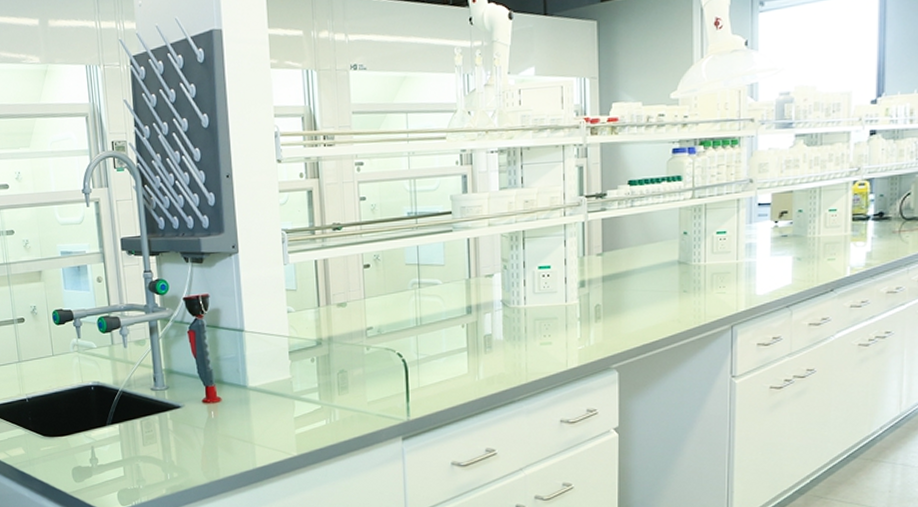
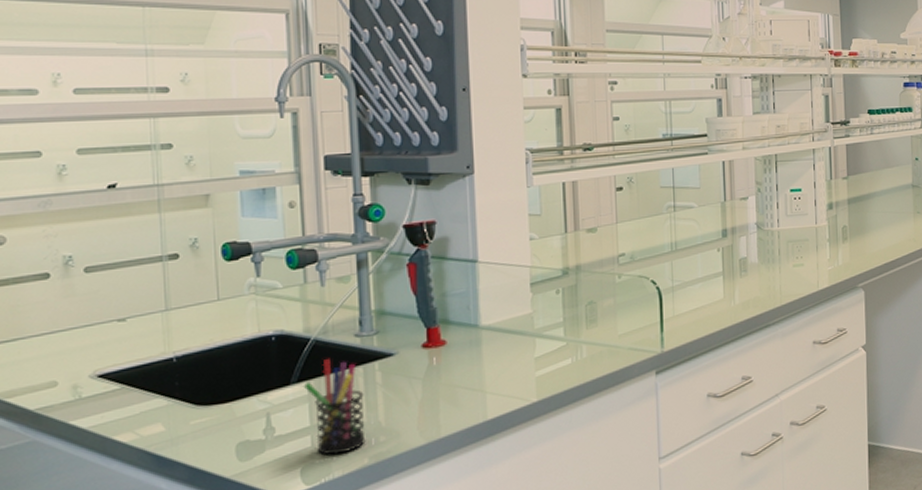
pen holder: none [115,407,163,484] -> present [303,359,366,455]

